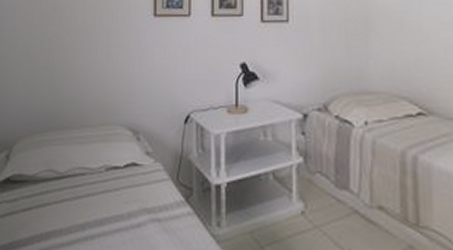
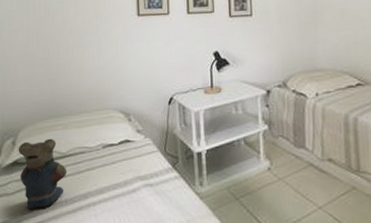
teddy bear: none [11,154,64,239] -> present [18,138,67,211]

